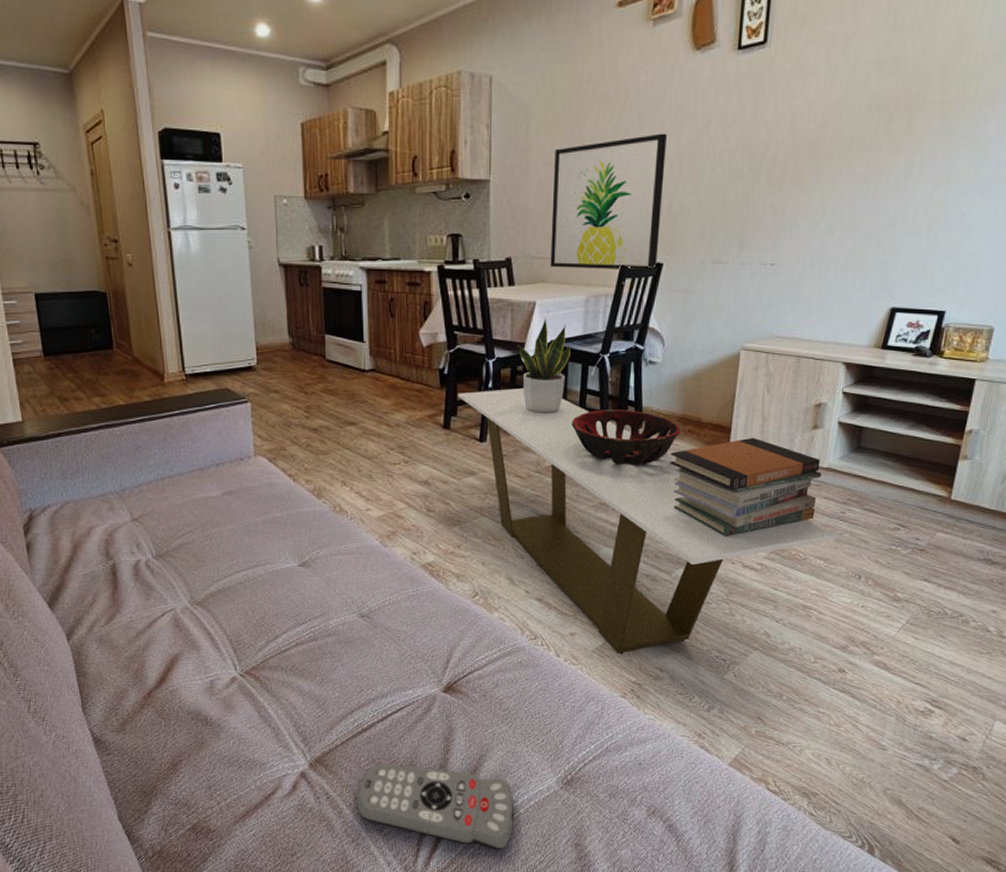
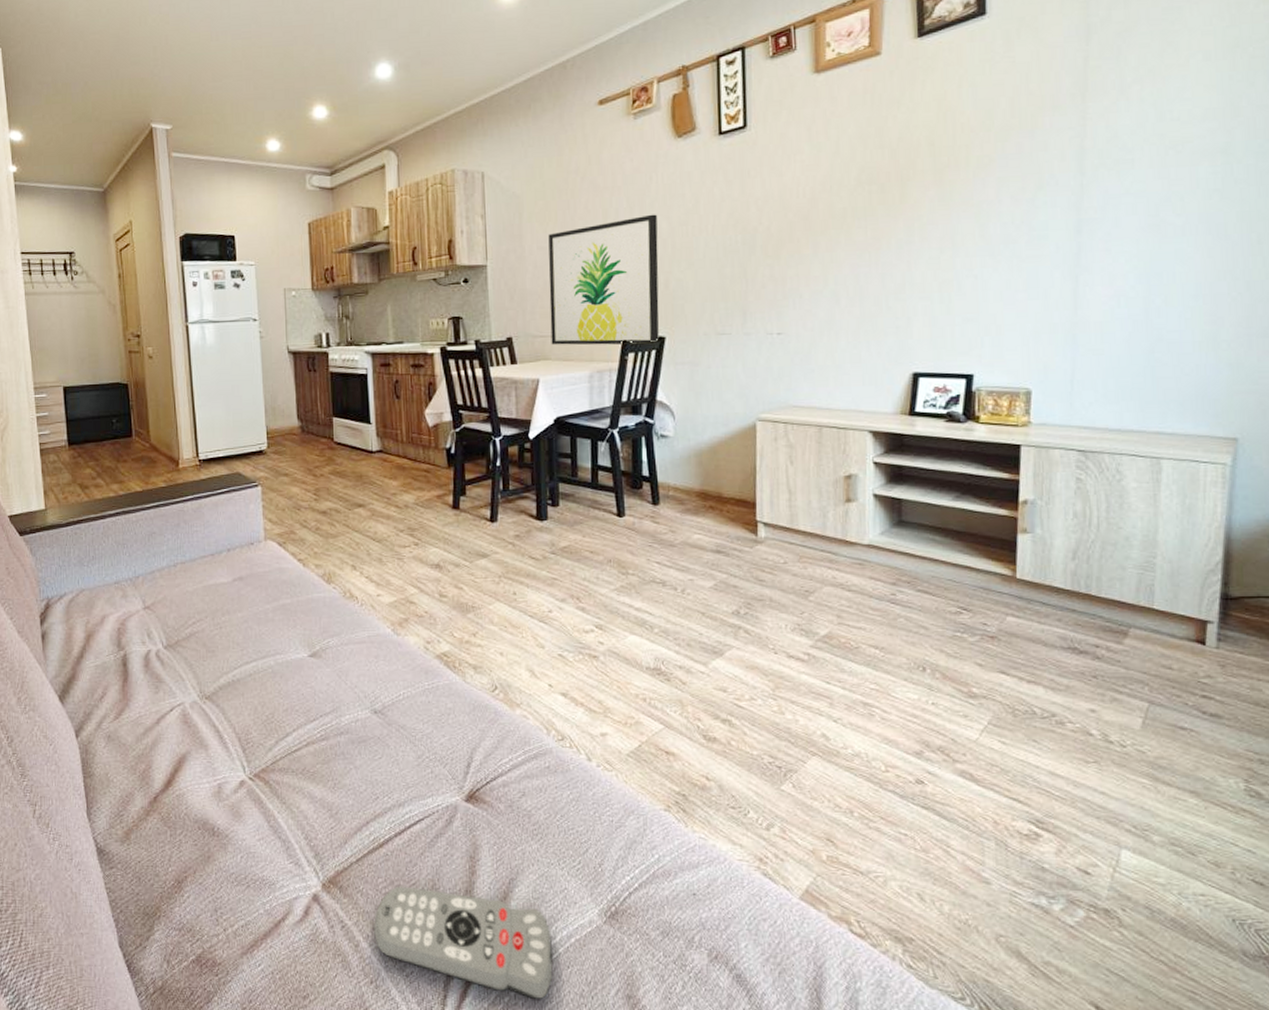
coffee table: present [457,388,838,655] -> none [465,466,892,760]
potted plant: present [518,318,571,414] -> none [524,395,578,492]
decorative bowl: present [572,410,681,466] -> none [585,485,702,545]
book stack: present [670,437,822,537] -> none [693,512,863,623]

